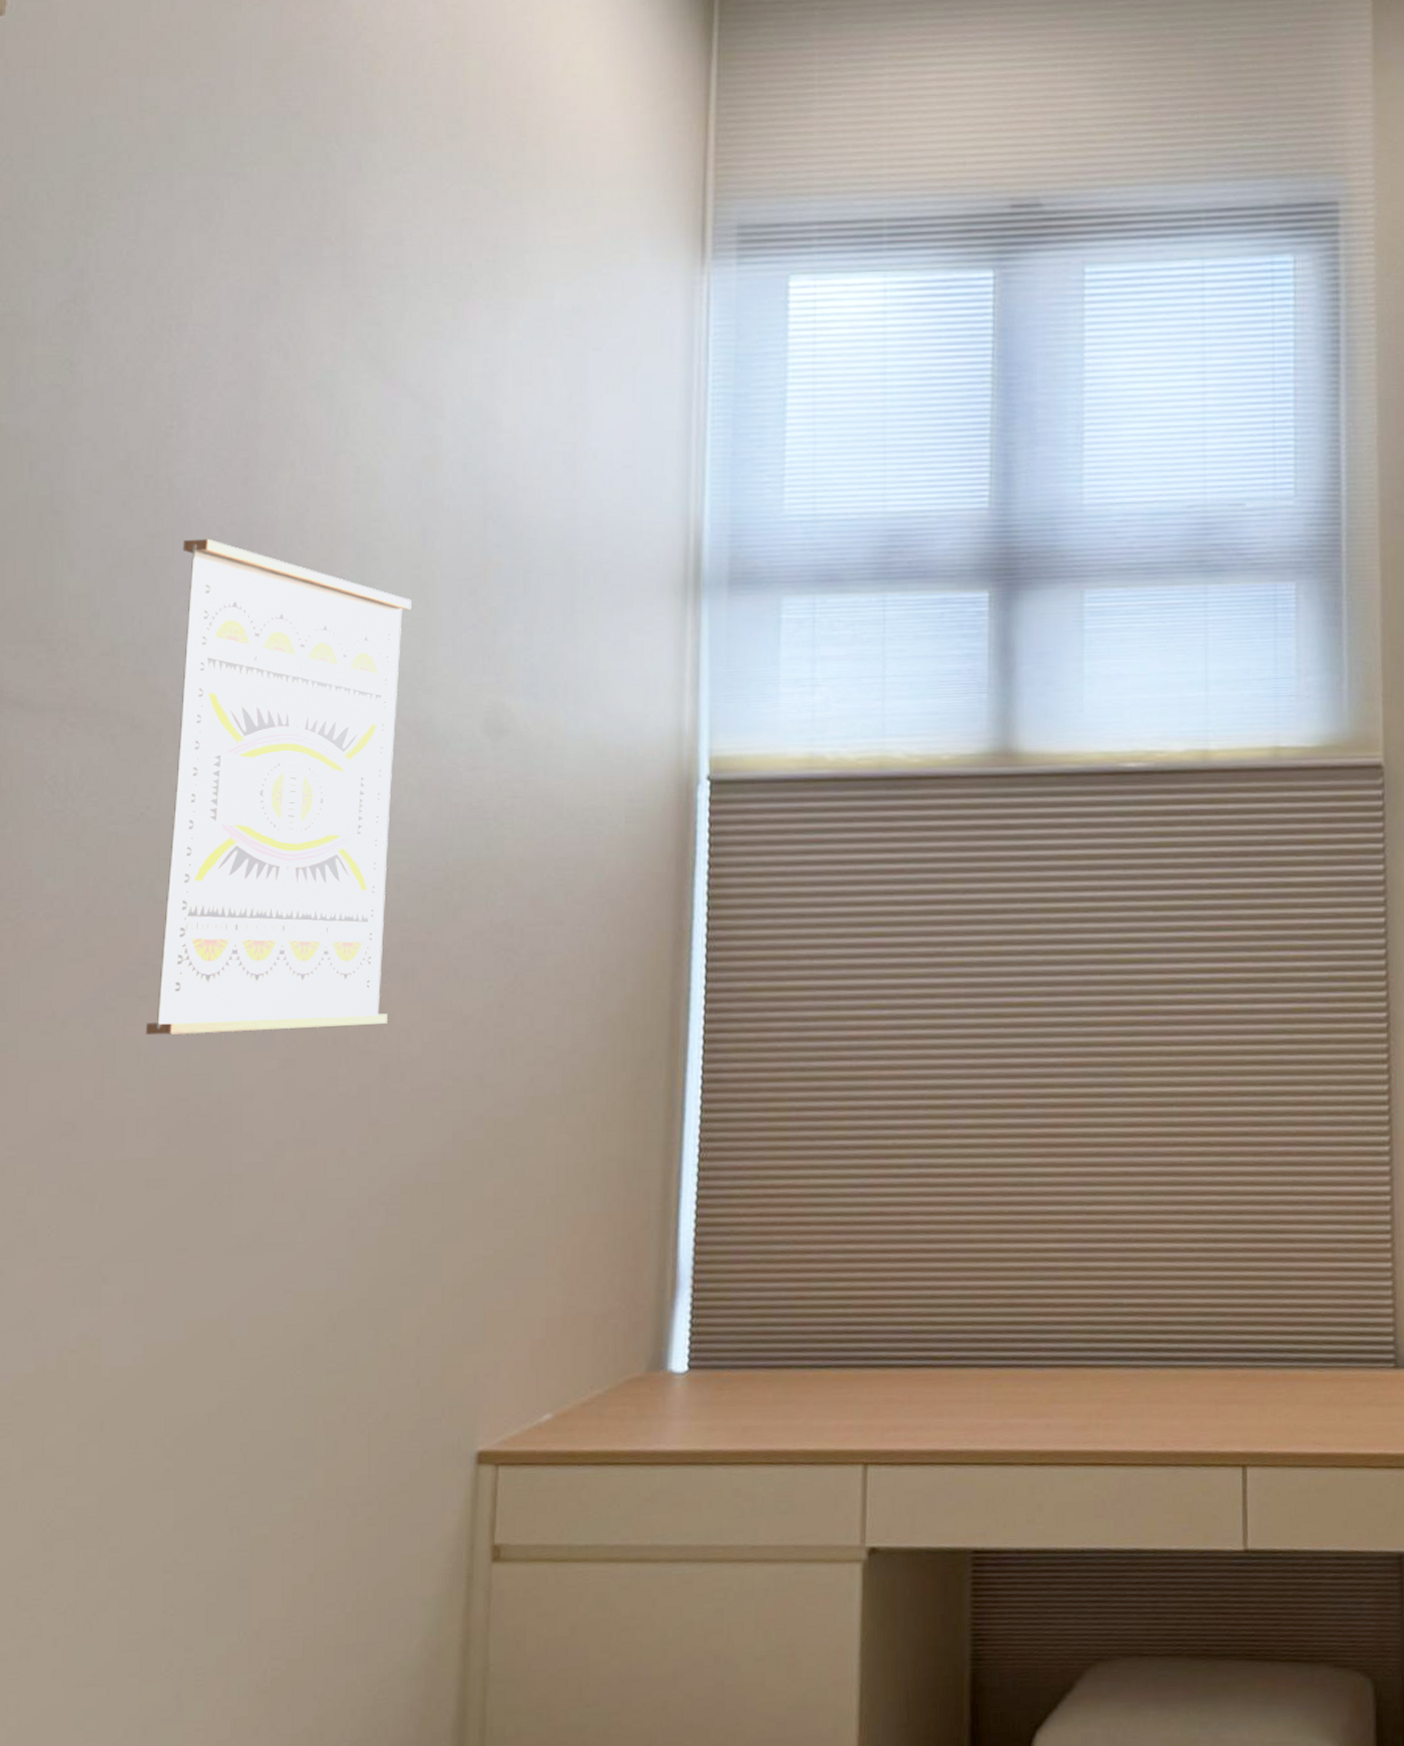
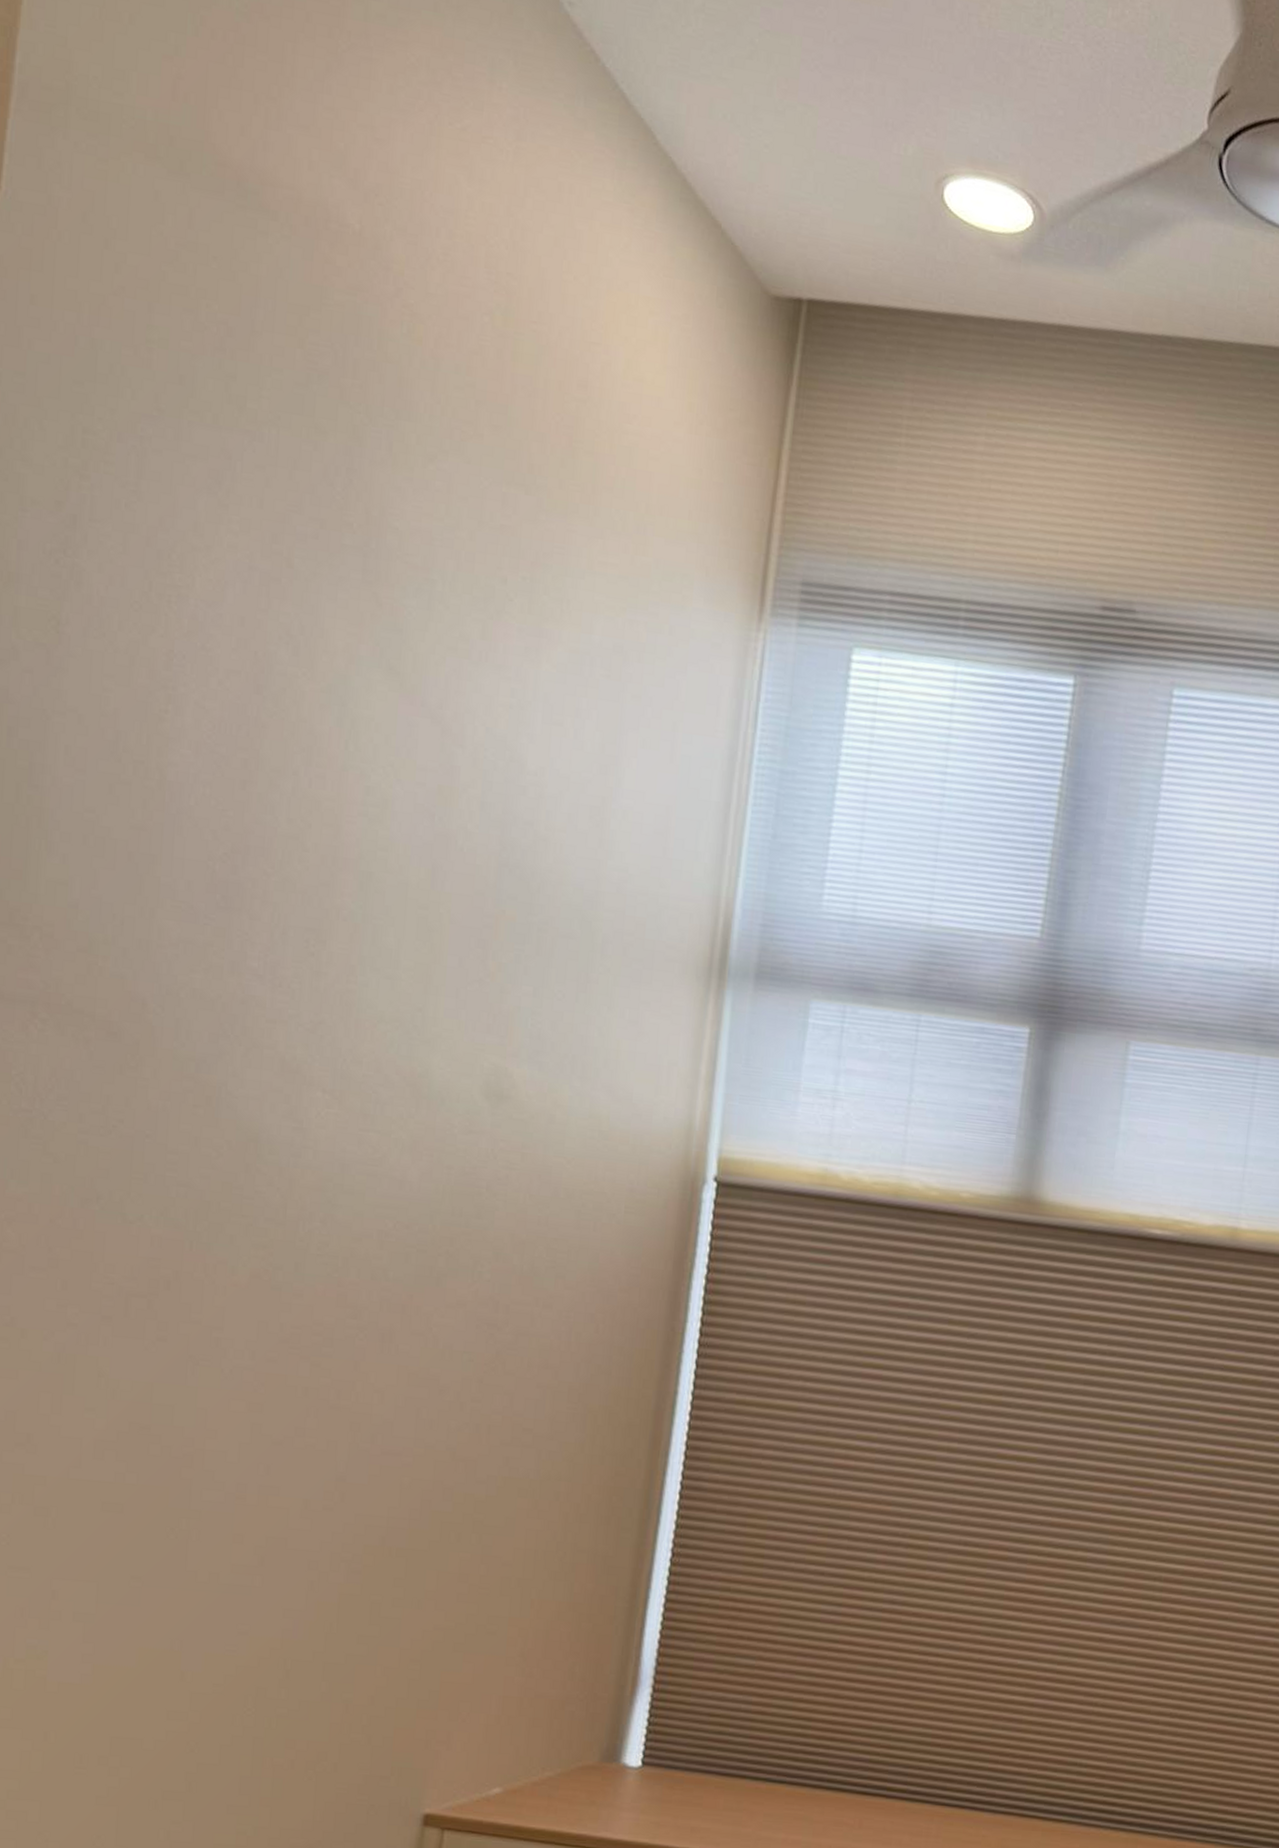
wall art: present [145,538,412,1036] -> none [107,838,415,1382]

